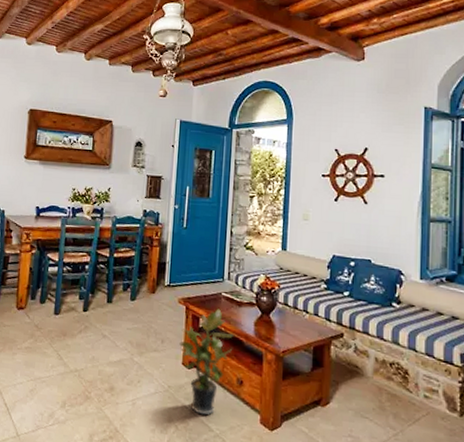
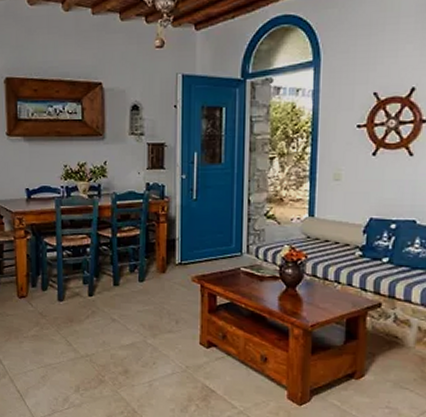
potted plant: present [179,308,234,416] -> none [196,285,256,393]

